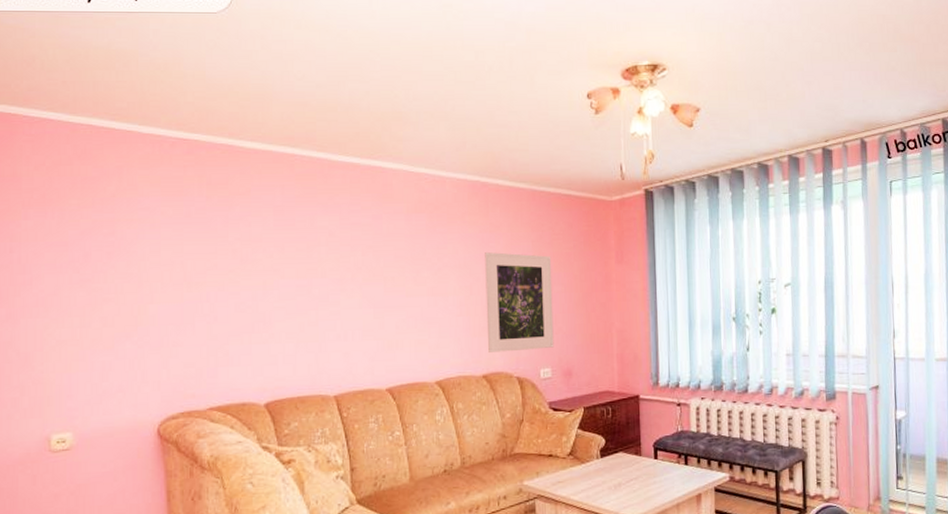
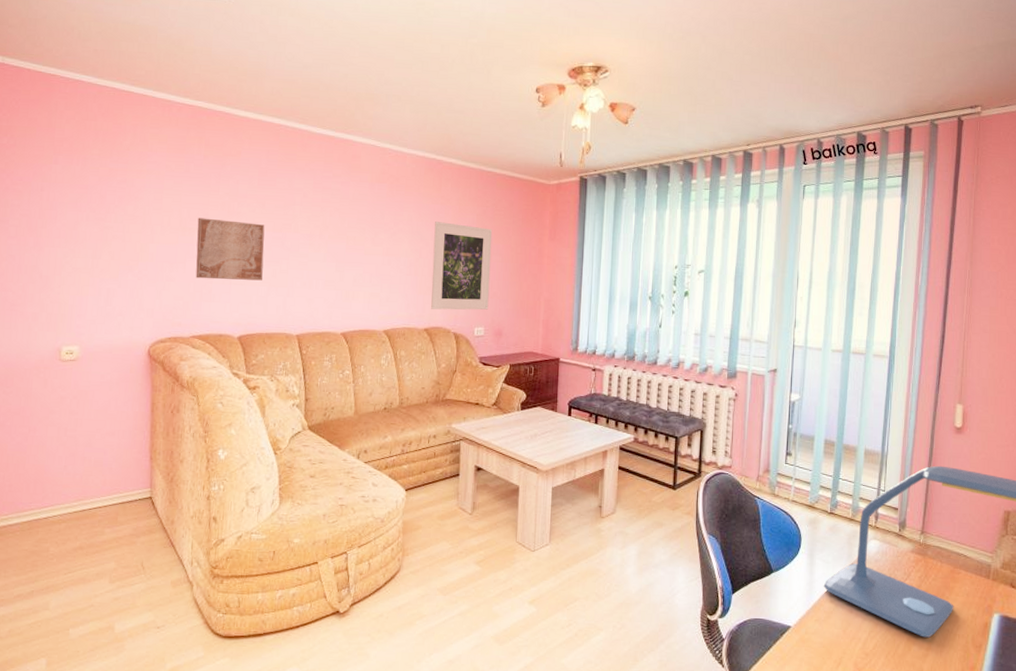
wall art: none [205,269,288,341] -> present [195,217,265,281]

